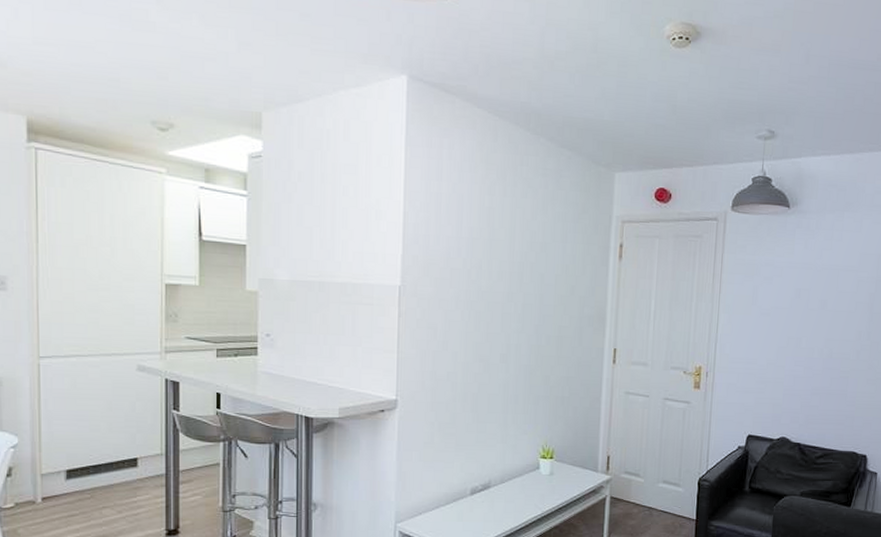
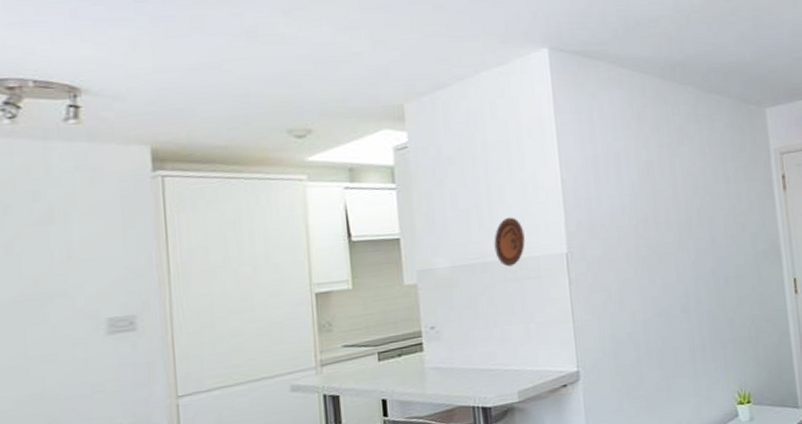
decorative plate: none [333,241,362,290] -> present [494,217,525,267]

